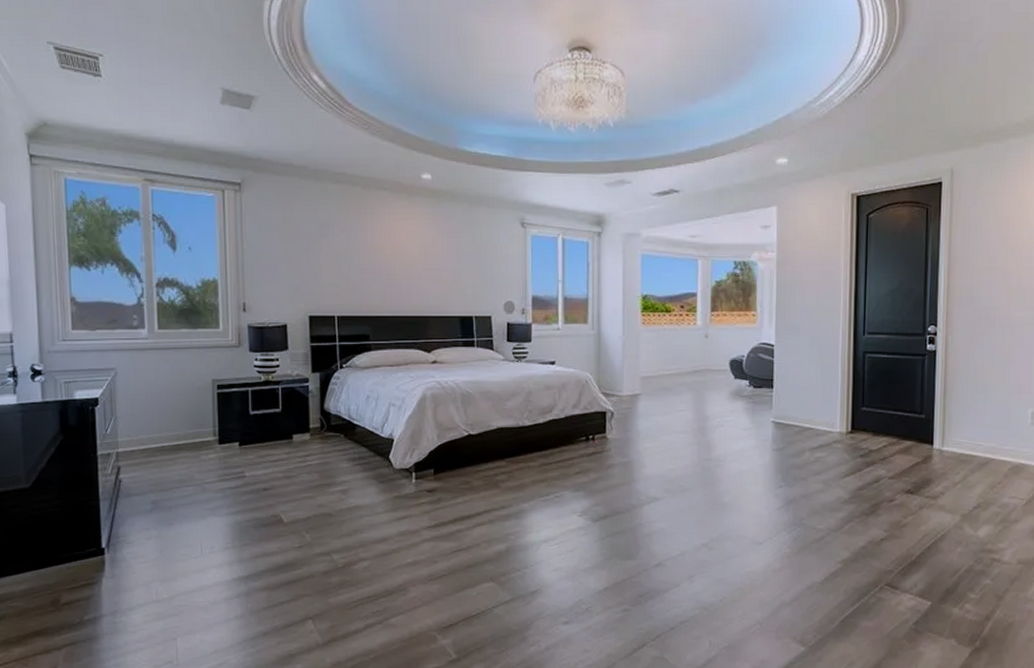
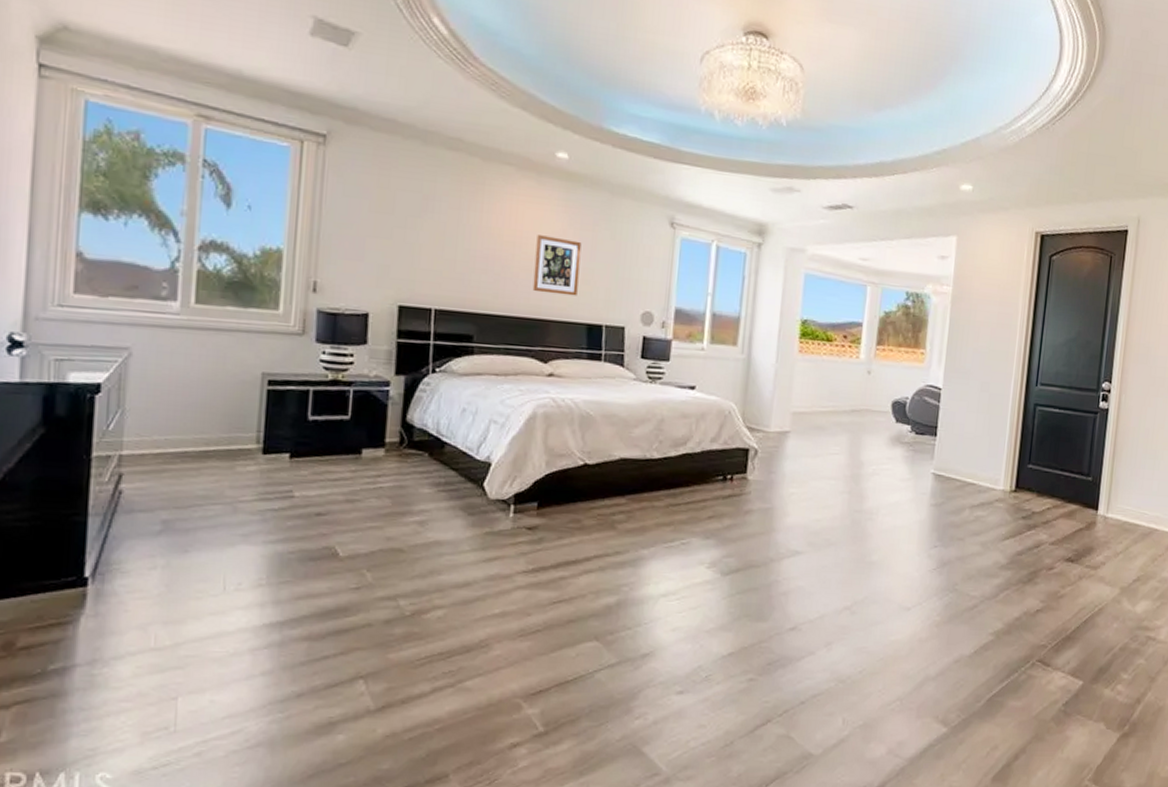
wall art: none [412,246,449,294] -> present [532,235,582,296]

